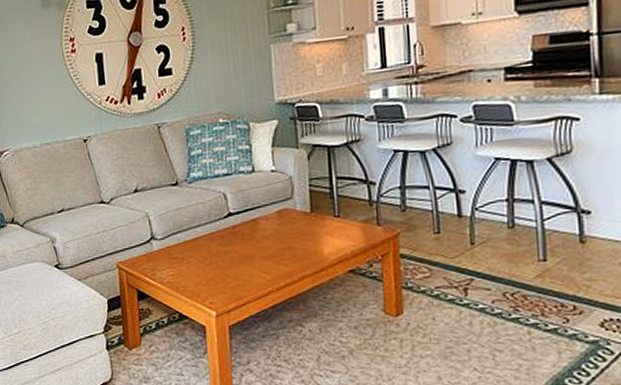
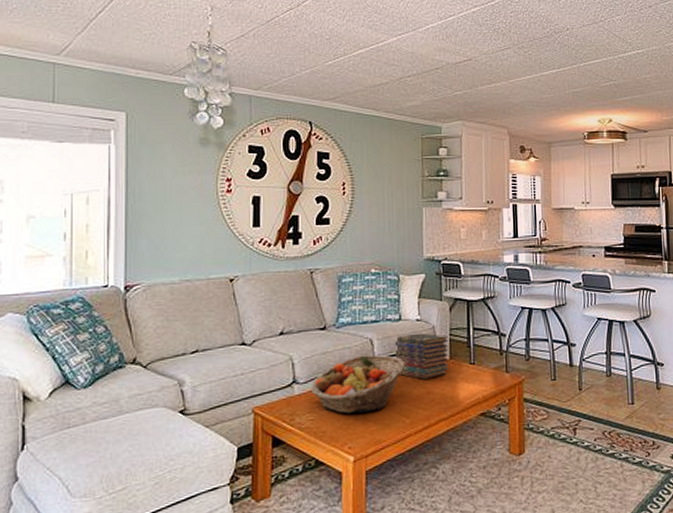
fruit basket: none [168,209,262,269] -> present [310,354,405,414]
book stack: none [249,184,310,234] -> present [394,333,449,379]

